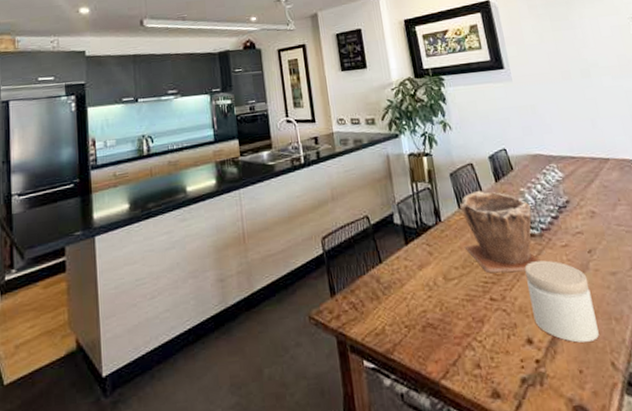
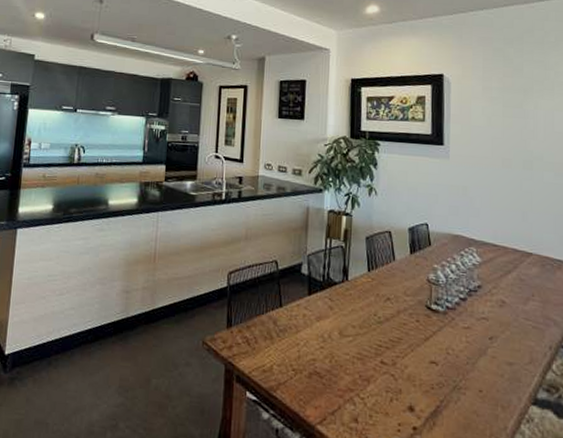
plant pot: present [459,191,540,273] -> none [366,258,440,343]
jar: present [524,260,599,343] -> none [420,336,483,422]

